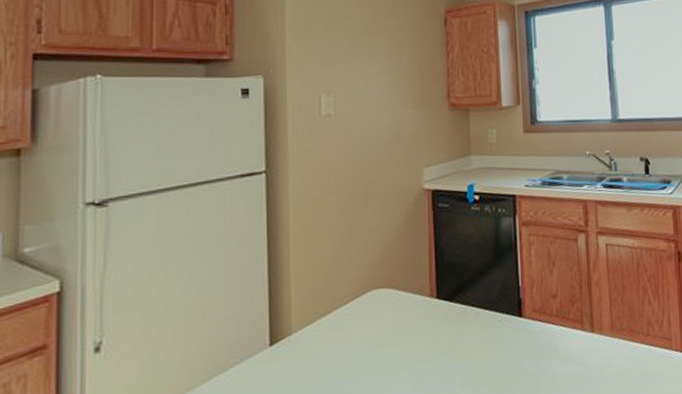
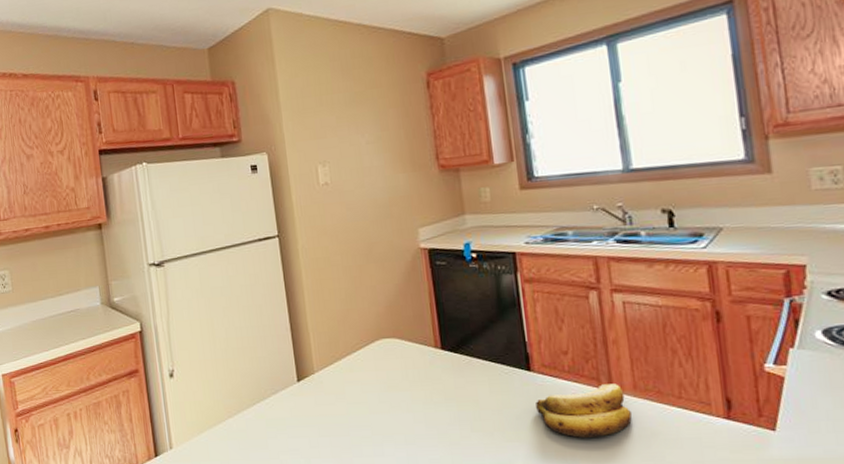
banana: none [525,325,608,384] -> present [536,384,632,439]

